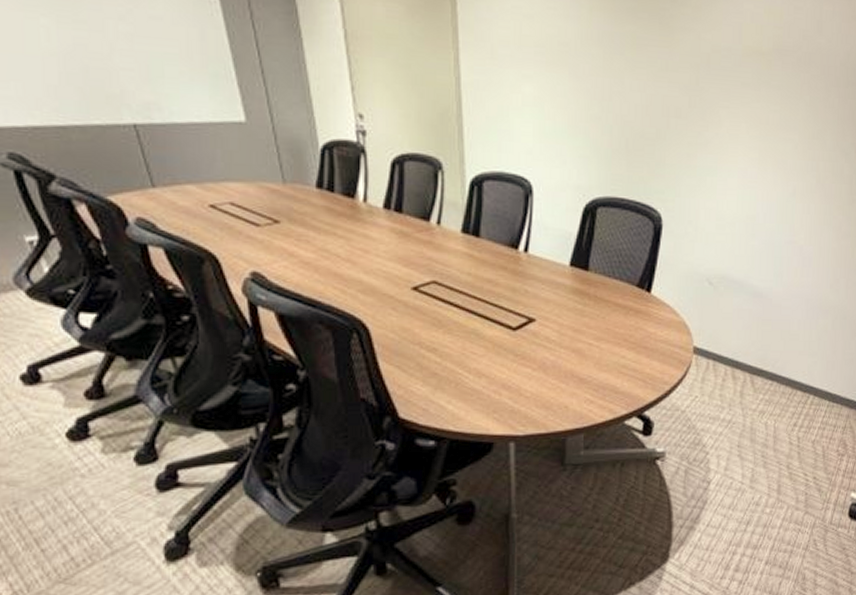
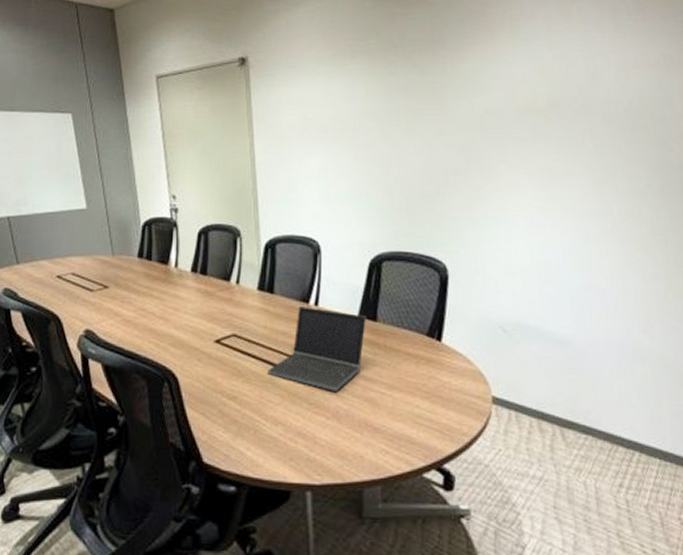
laptop computer: none [471,251,579,342] -> present [268,305,367,391]

